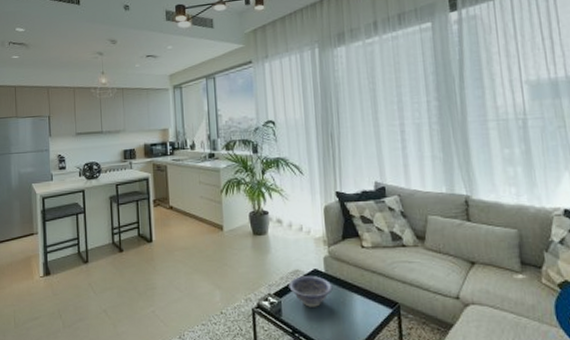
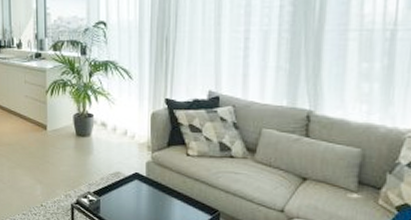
decorative bowl: present [289,276,333,307] -> none [109,178,153,208]

